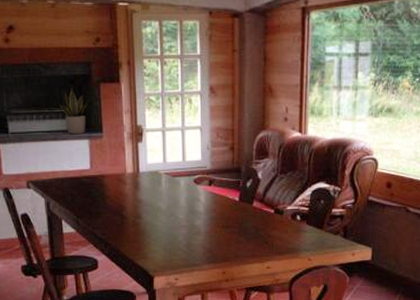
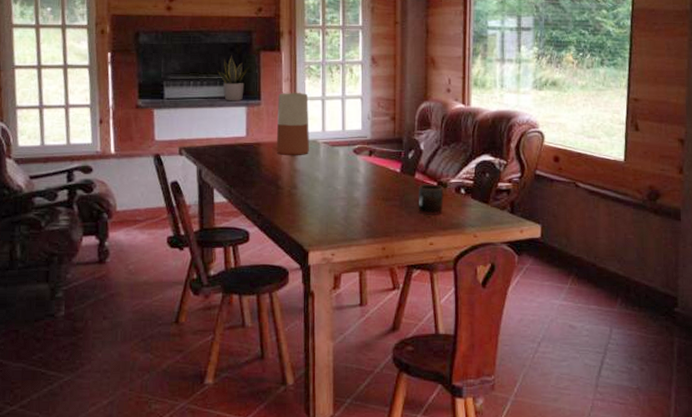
vase: none [119,125,152,186] -> present [276,93,310,155]
mug: none [256,211,280,241] -> present [418,184,444,215]

